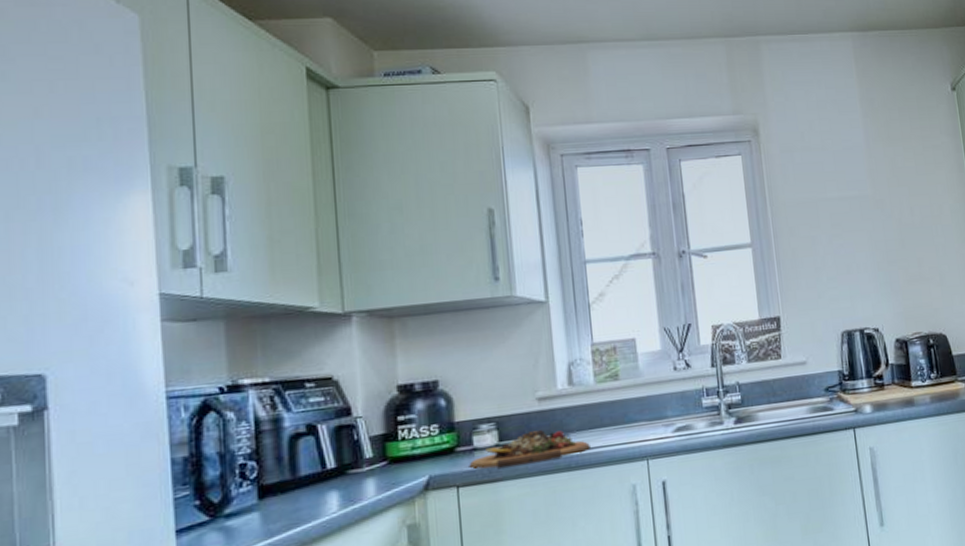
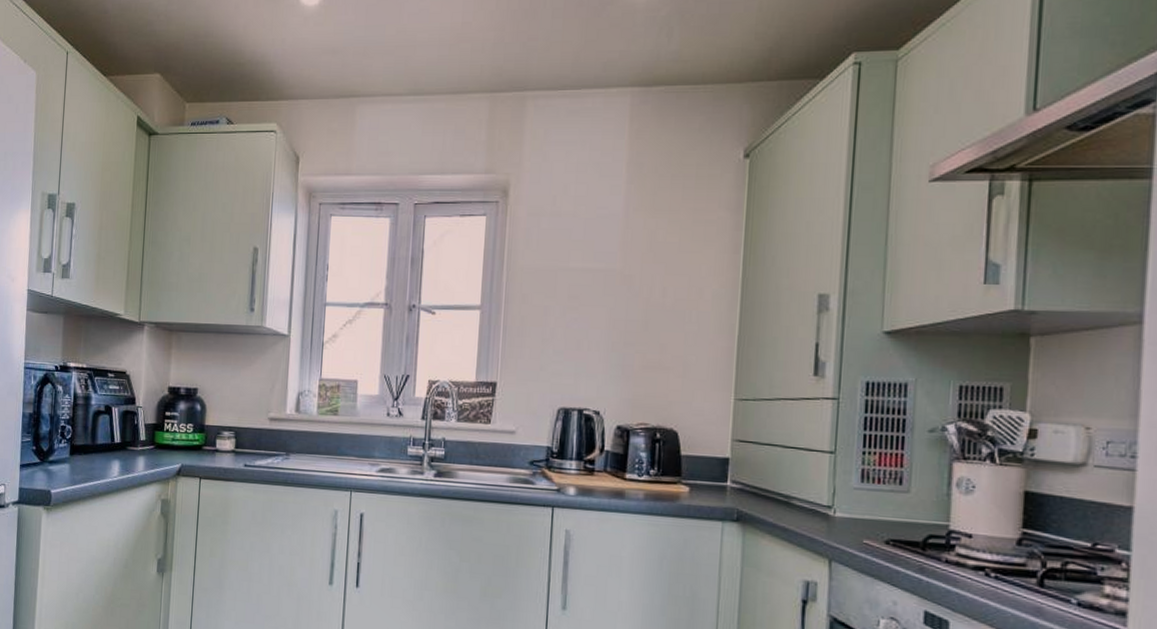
cutting board: present [469,430,590,470] -> none [210,445,305,474]

